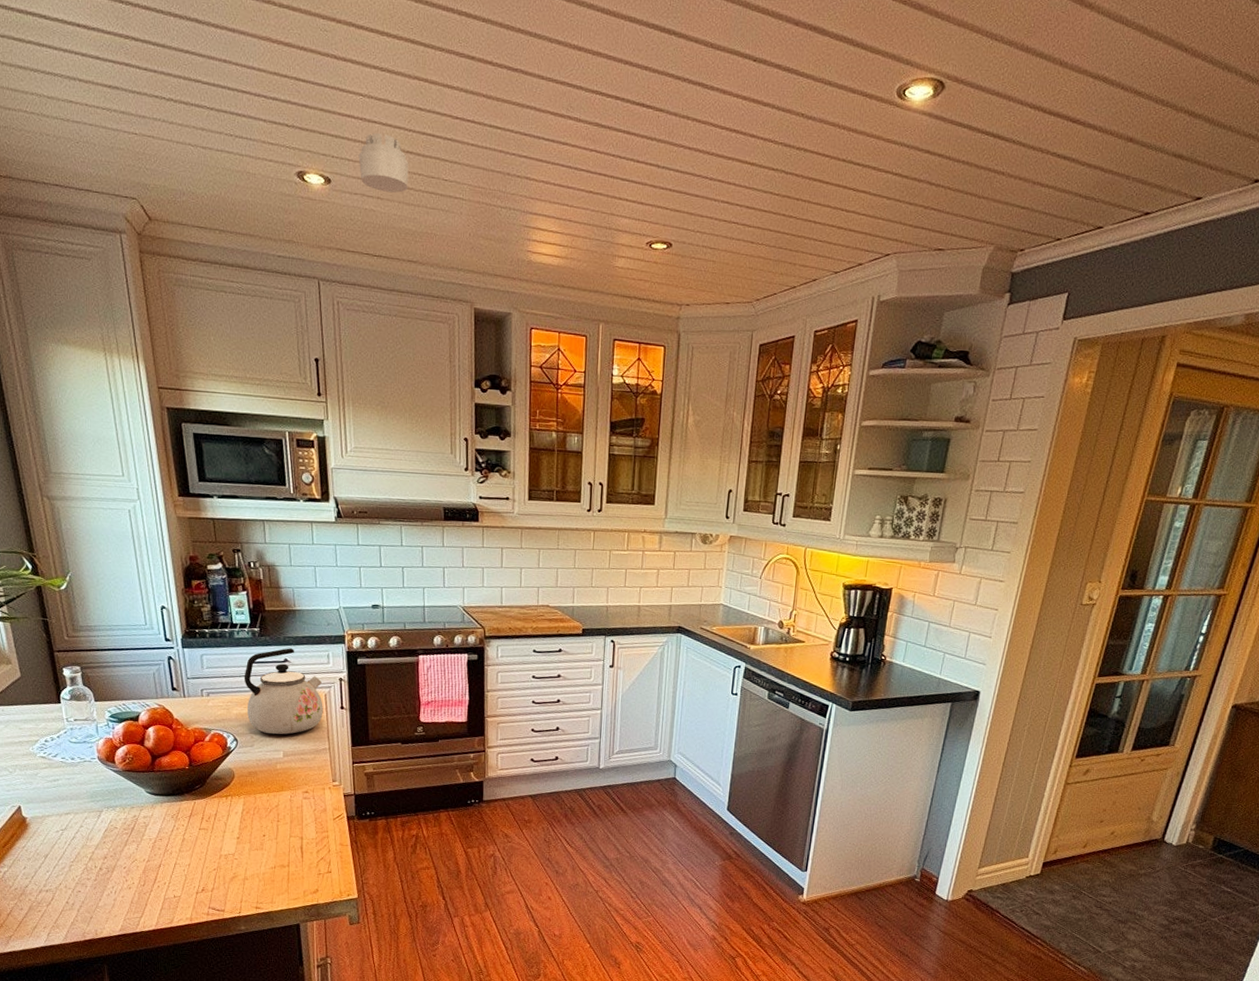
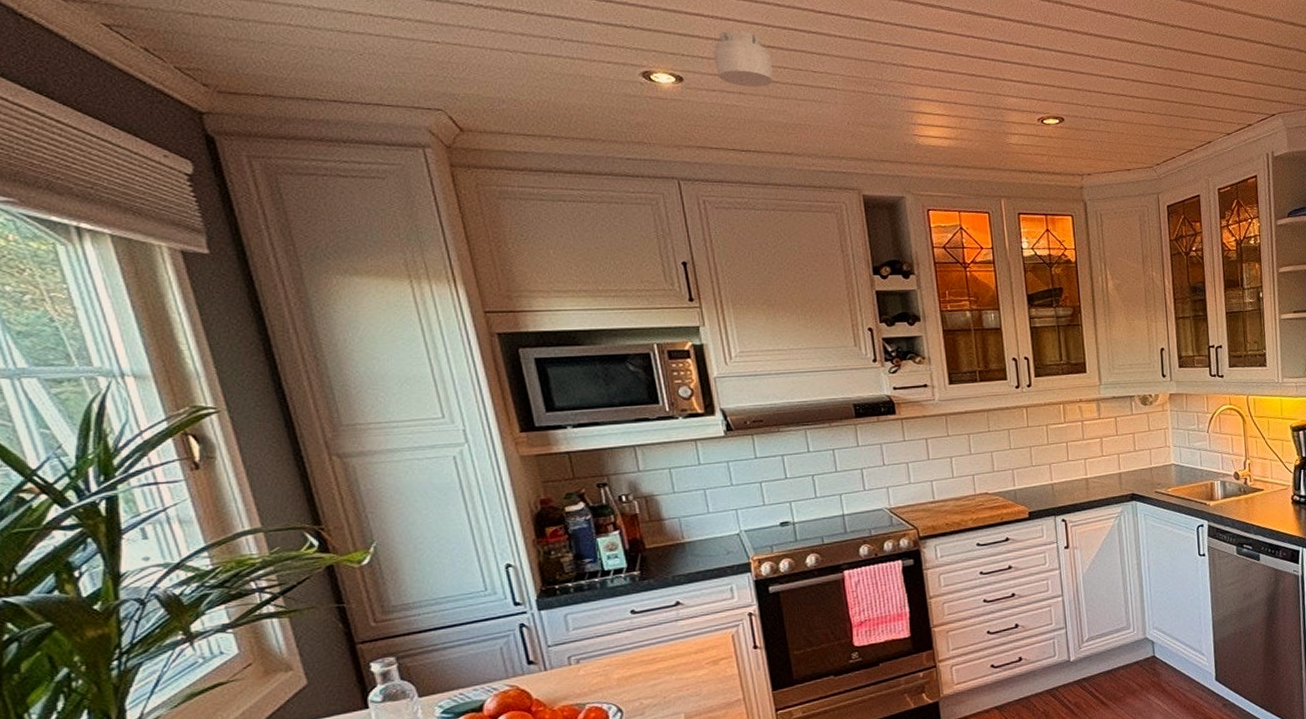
kettle: present [244,648,323,735] -> none [624,588,732,695]

